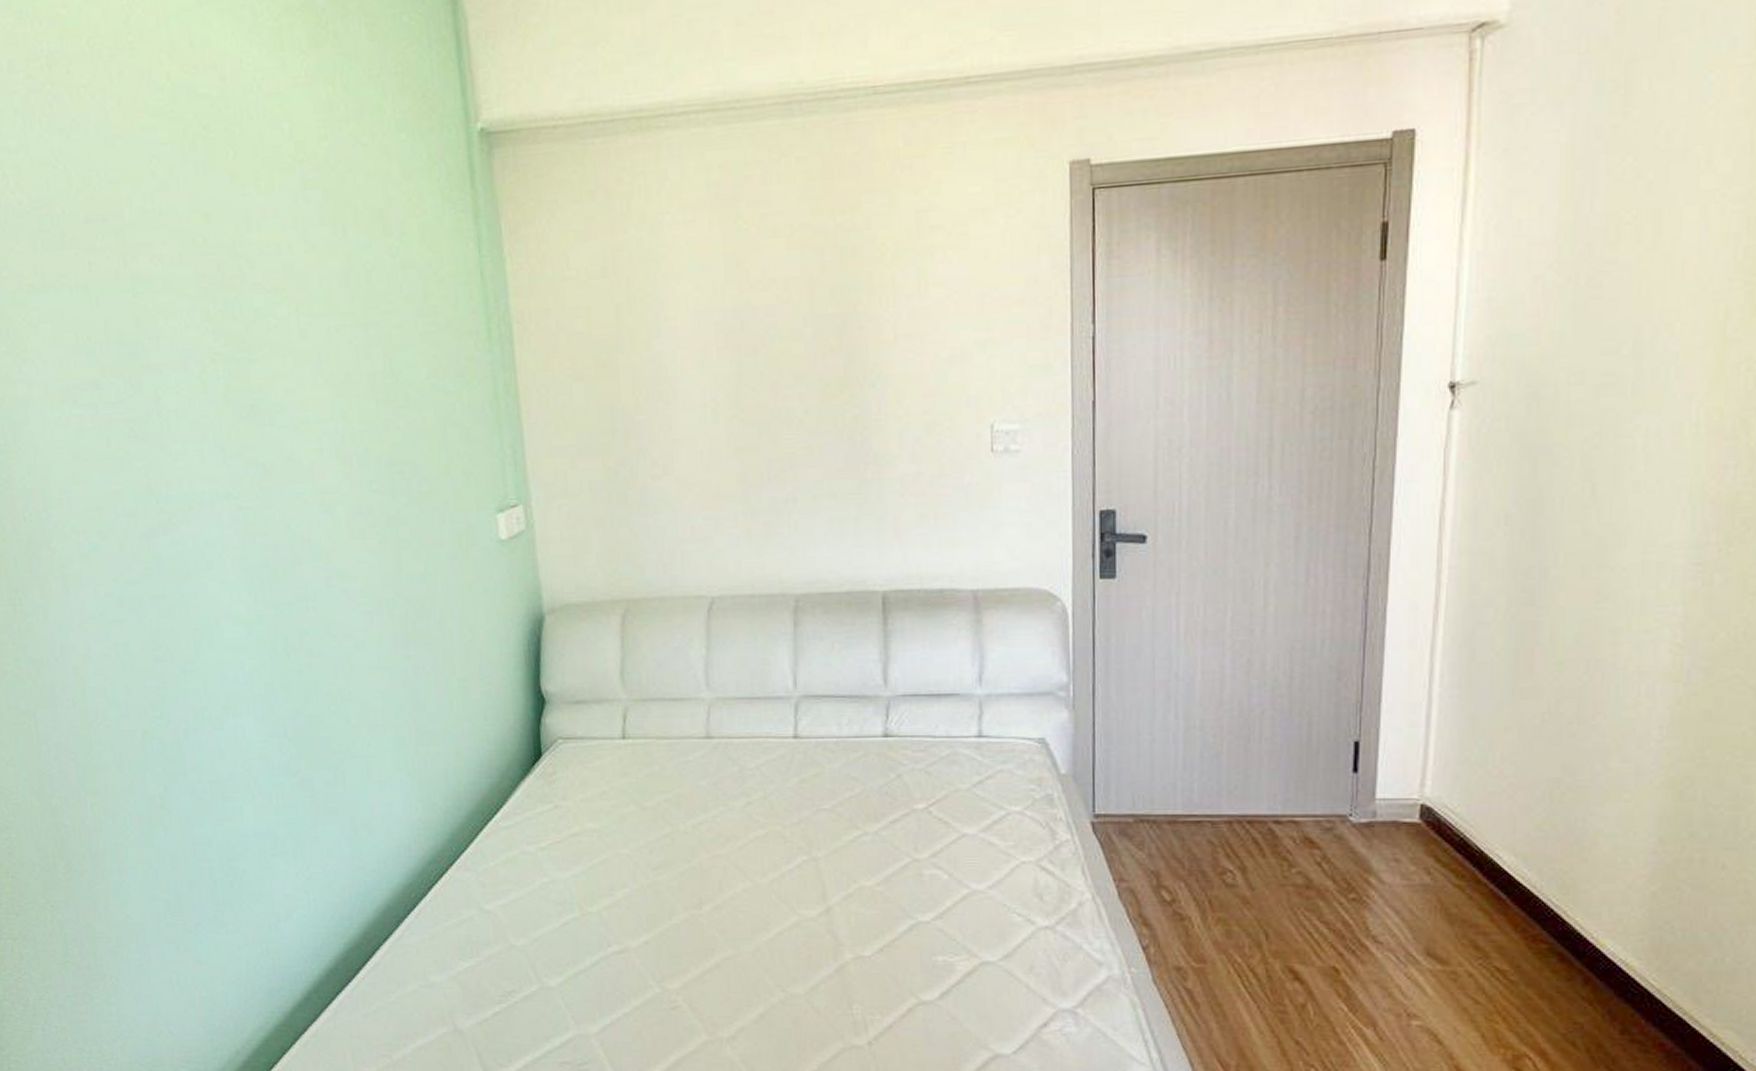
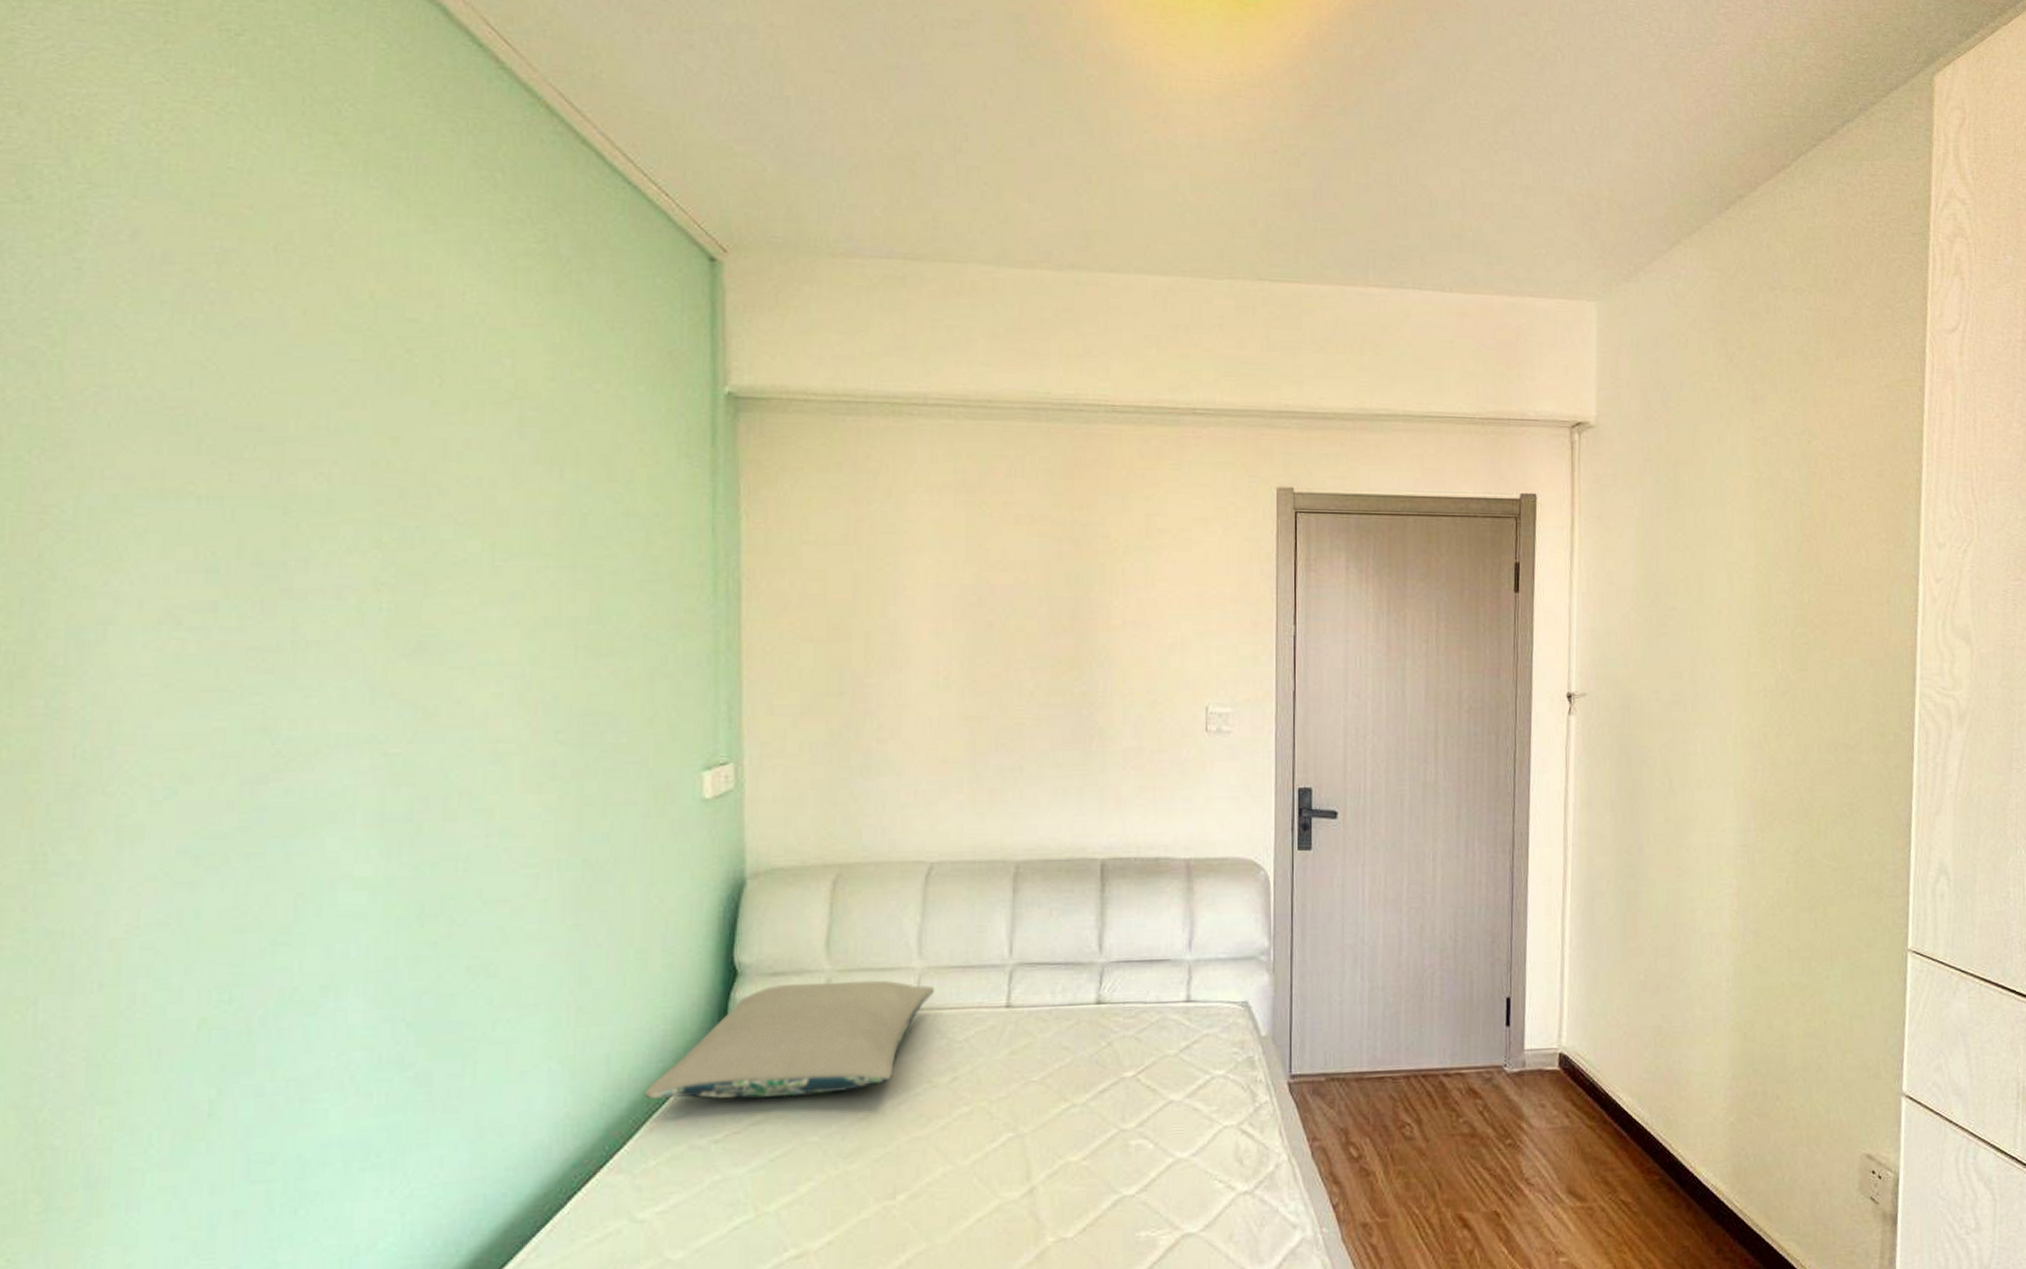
pillow: none [479,709,725,814] -> present [644,980,935,1099]

